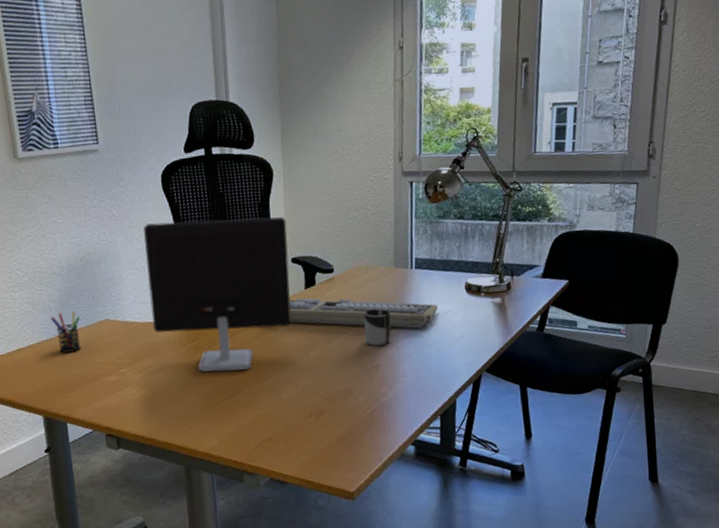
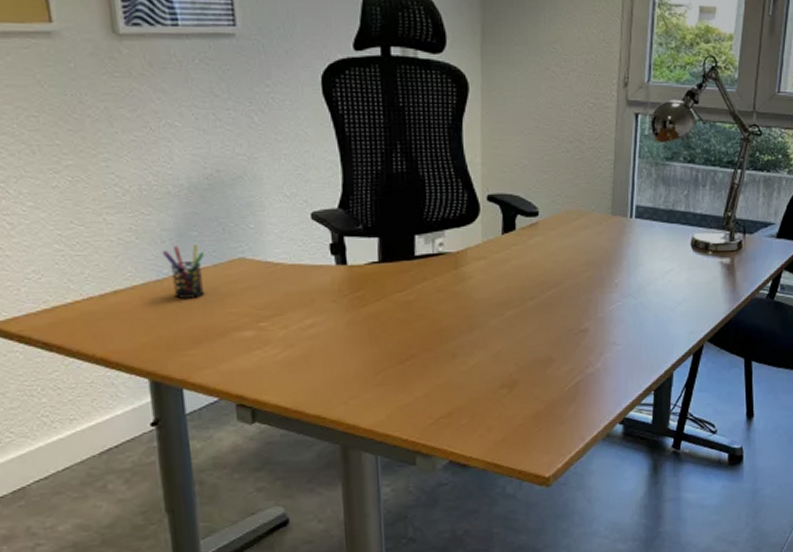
computer monitor: present [144,217,292,372] -> none [296,138,484,331]
keyboard: present [289,298,438,329] -> none [482,244,658,289]
cup: present [364,309,391,346] -> none [571,263,603,307]

